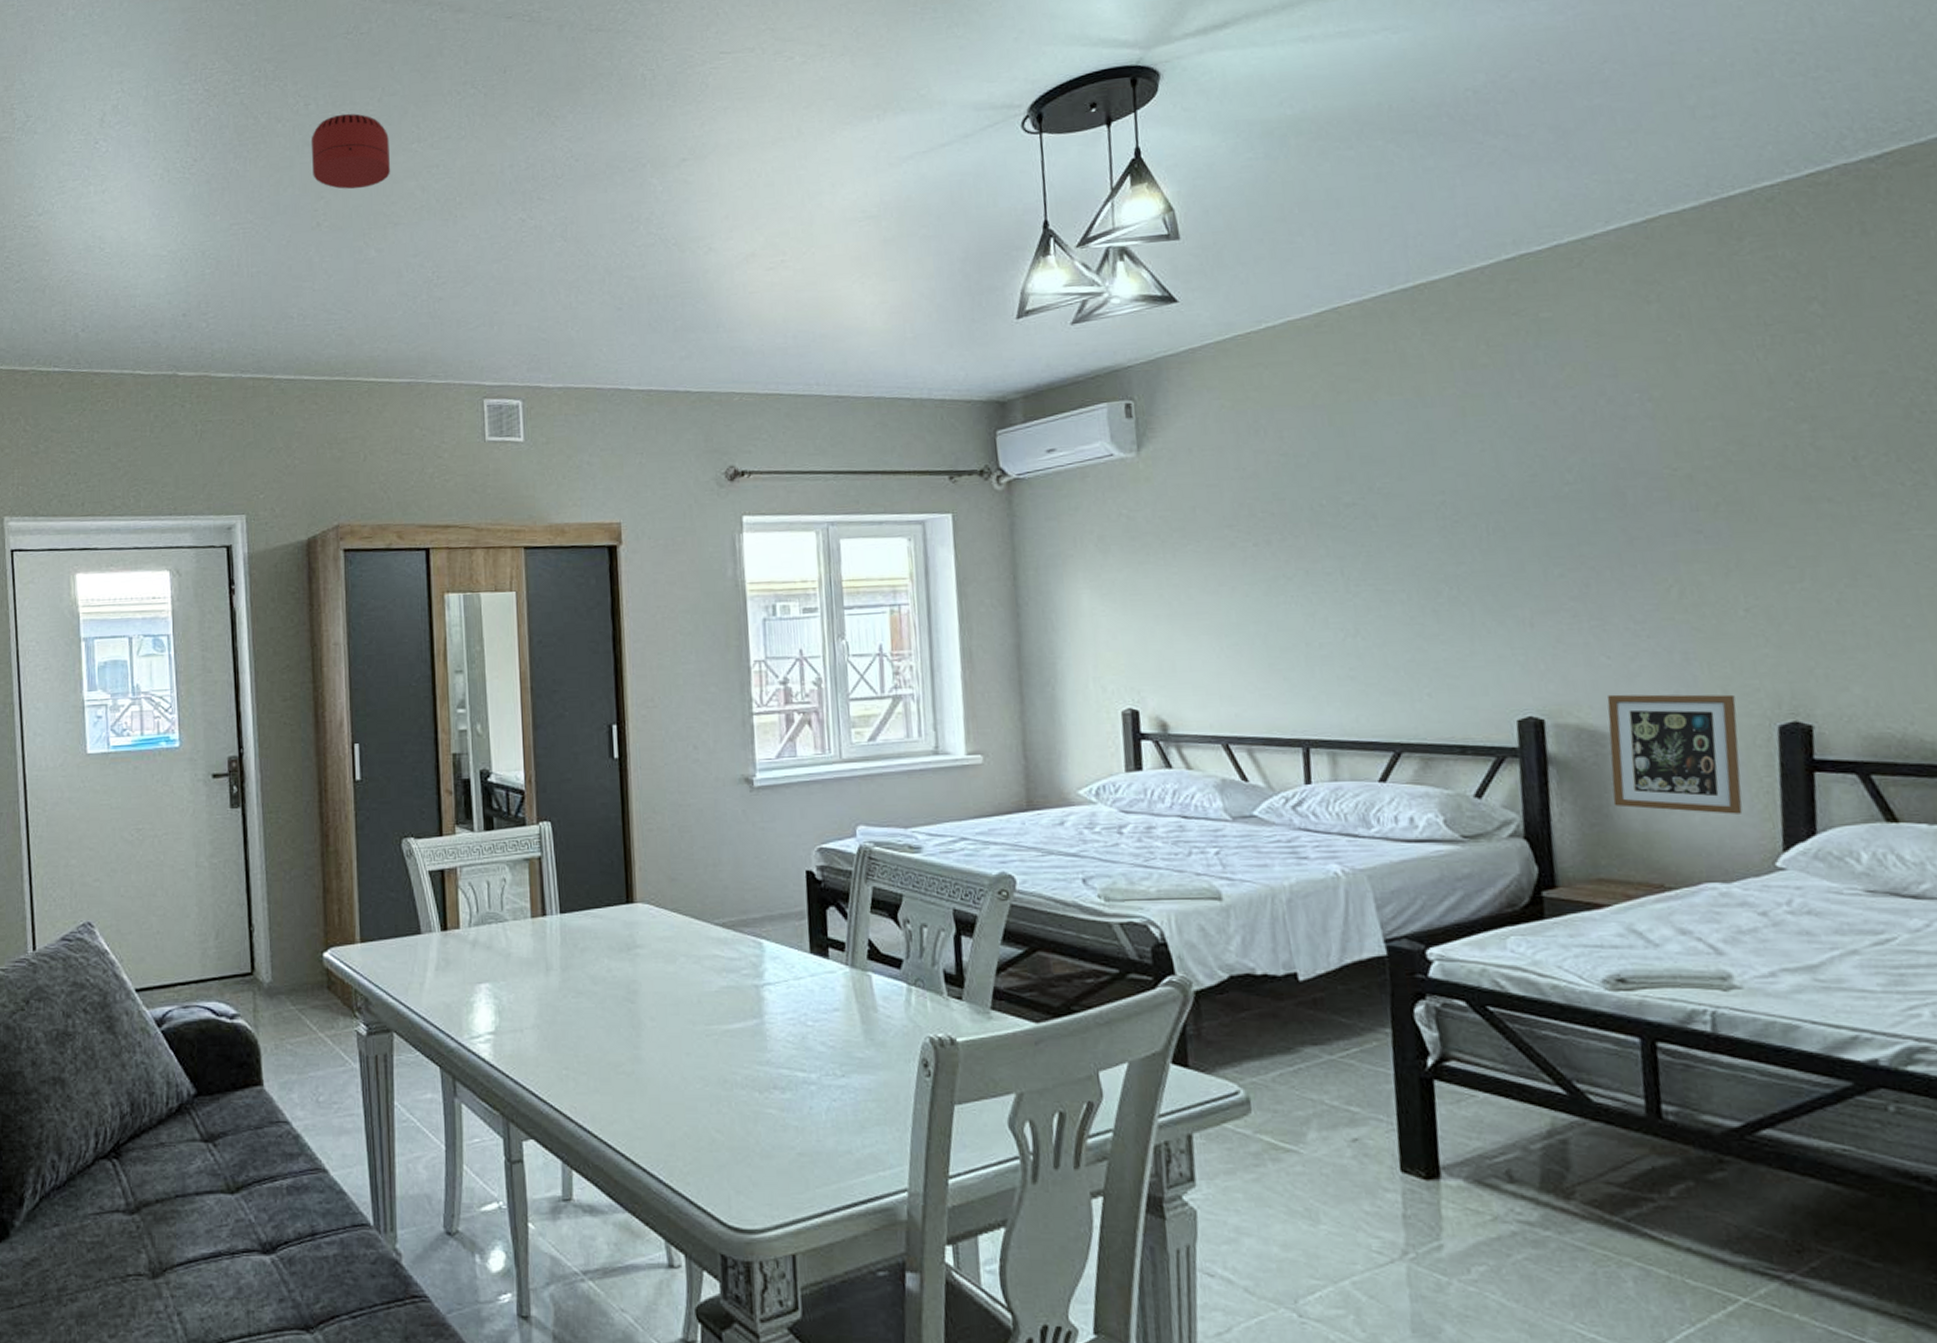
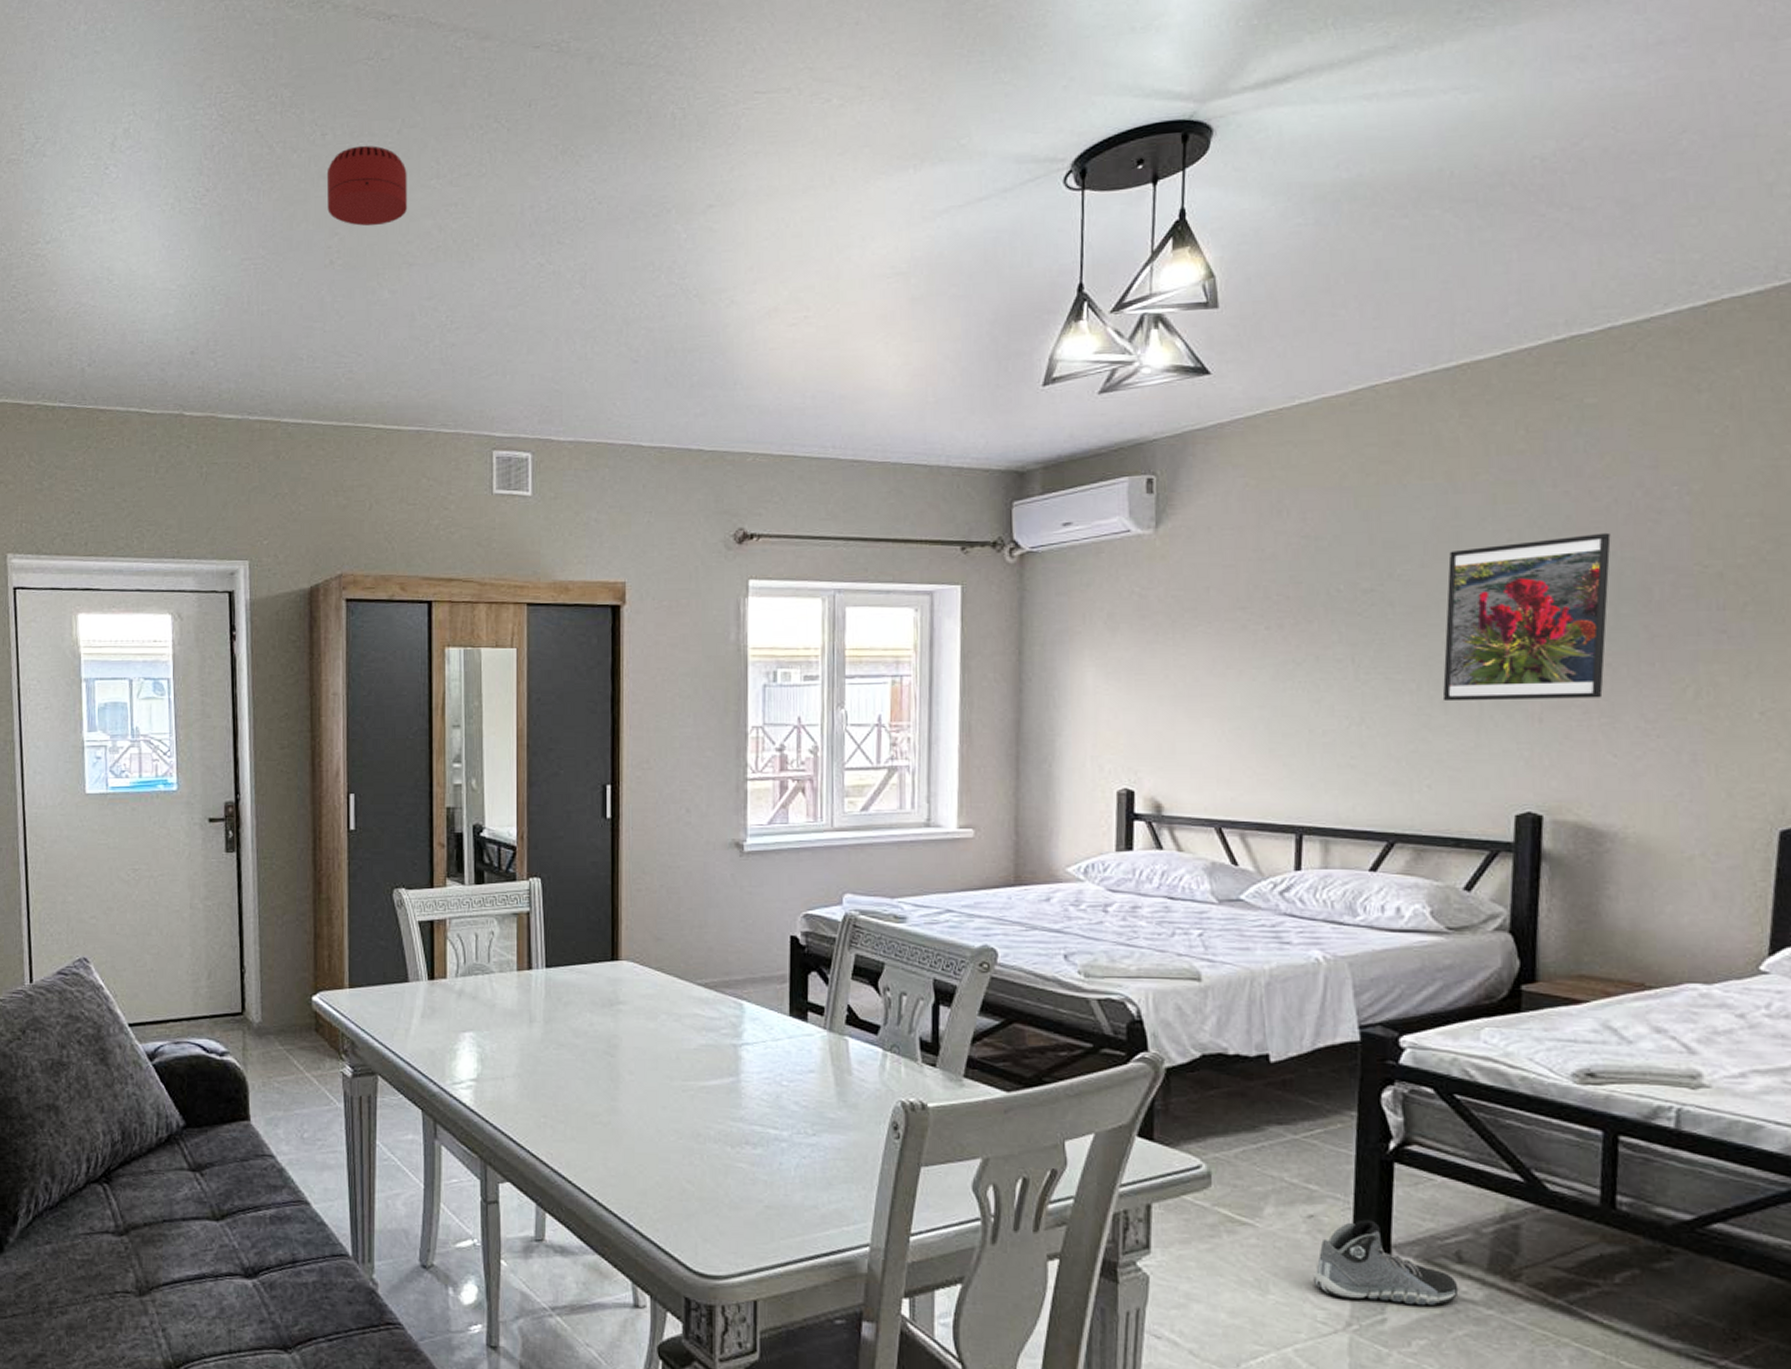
sneaker: none [1363,1141,1513,1230] -> present [1312,1219,1459,1306]
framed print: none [1425,440,1590,610] -> present [1442,532,1611,702]
picture frame: present [1607,694,1743,814] -> none [1603,793,1739,917]

